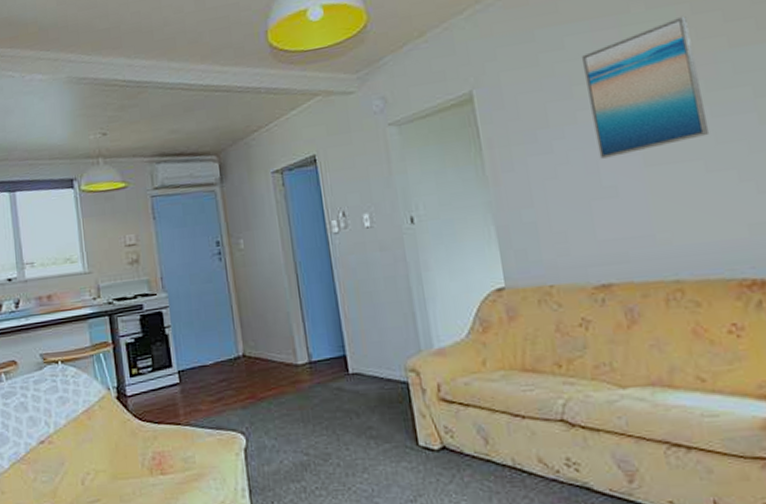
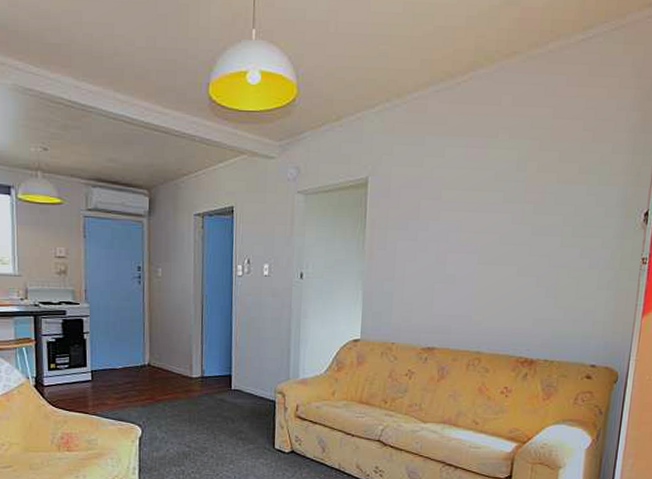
wall art: present [581,15,710,159] -> none [449,149,535,252]

